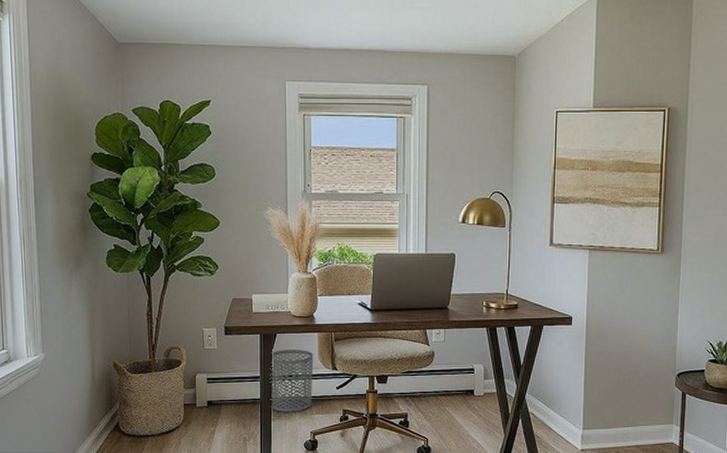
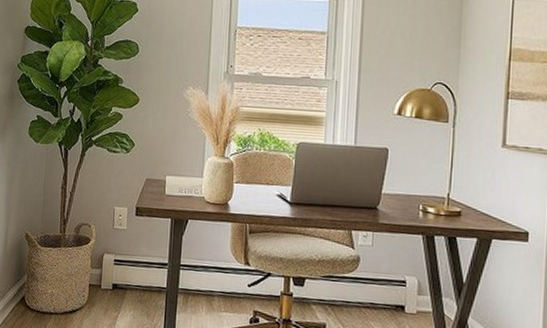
waste bin: present [270,350,314,412] -> none [176,237,226,307]

